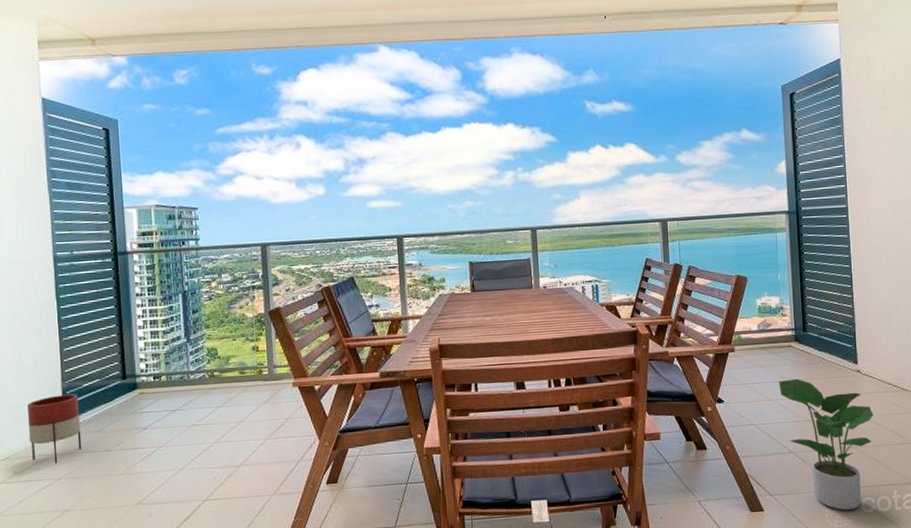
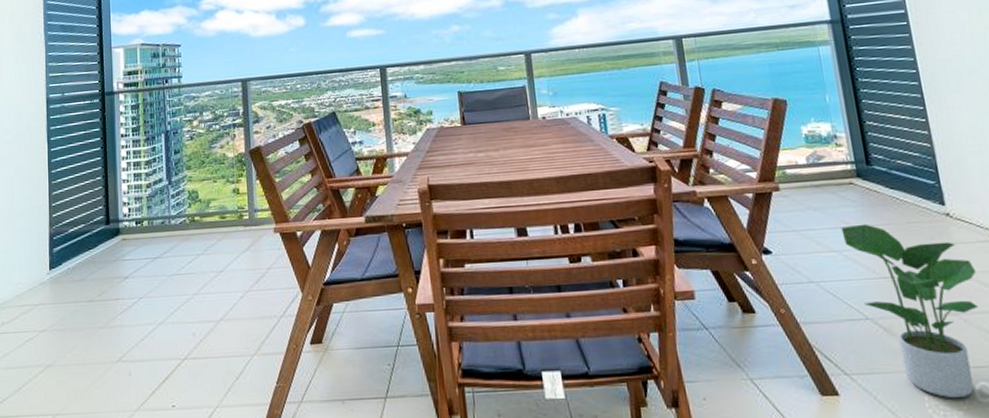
planter: present [26,394,82,464] -> none [16,240,66,315]

